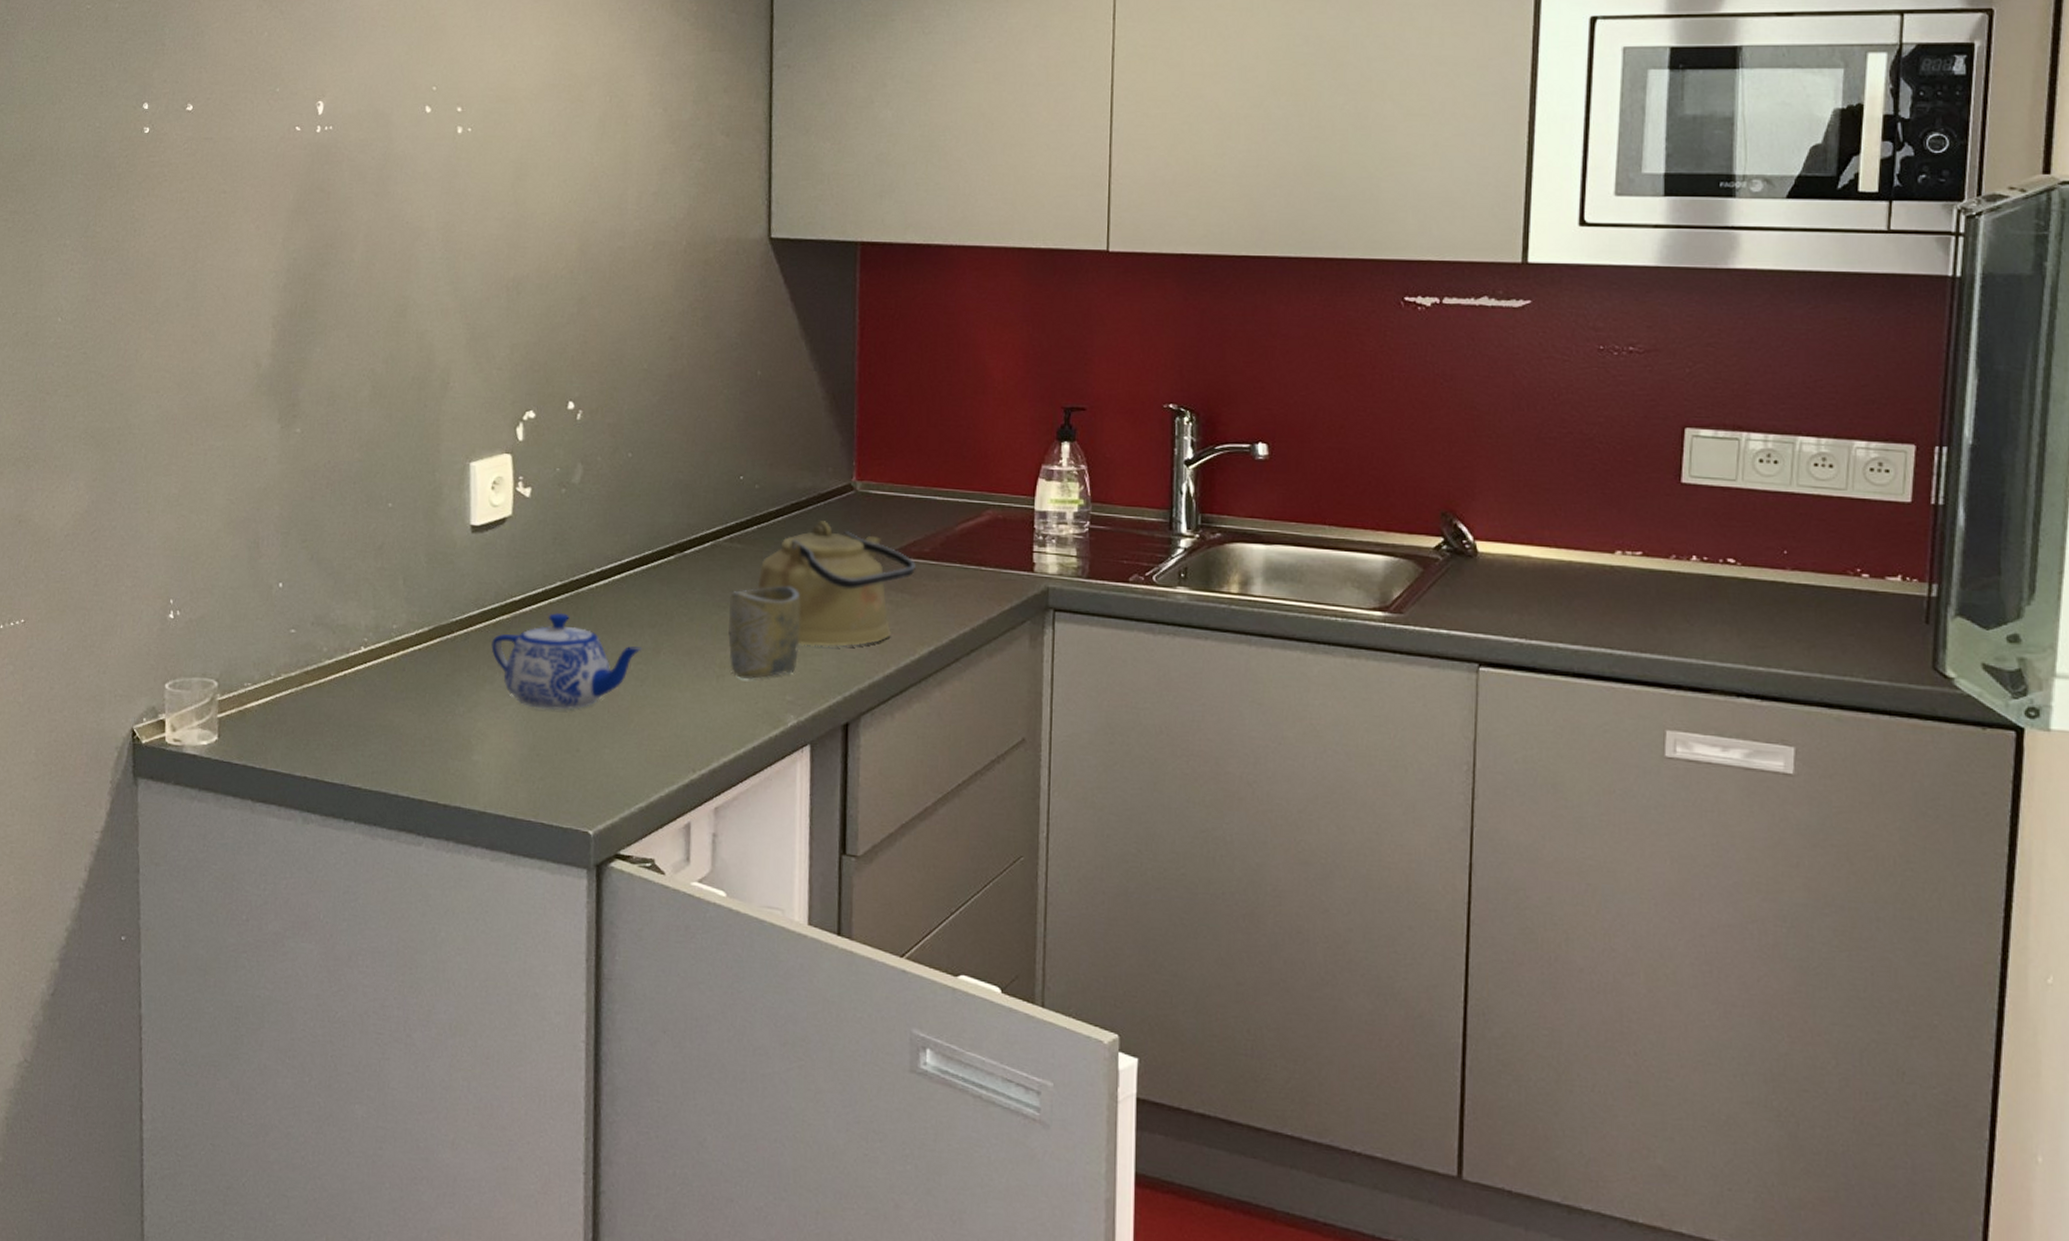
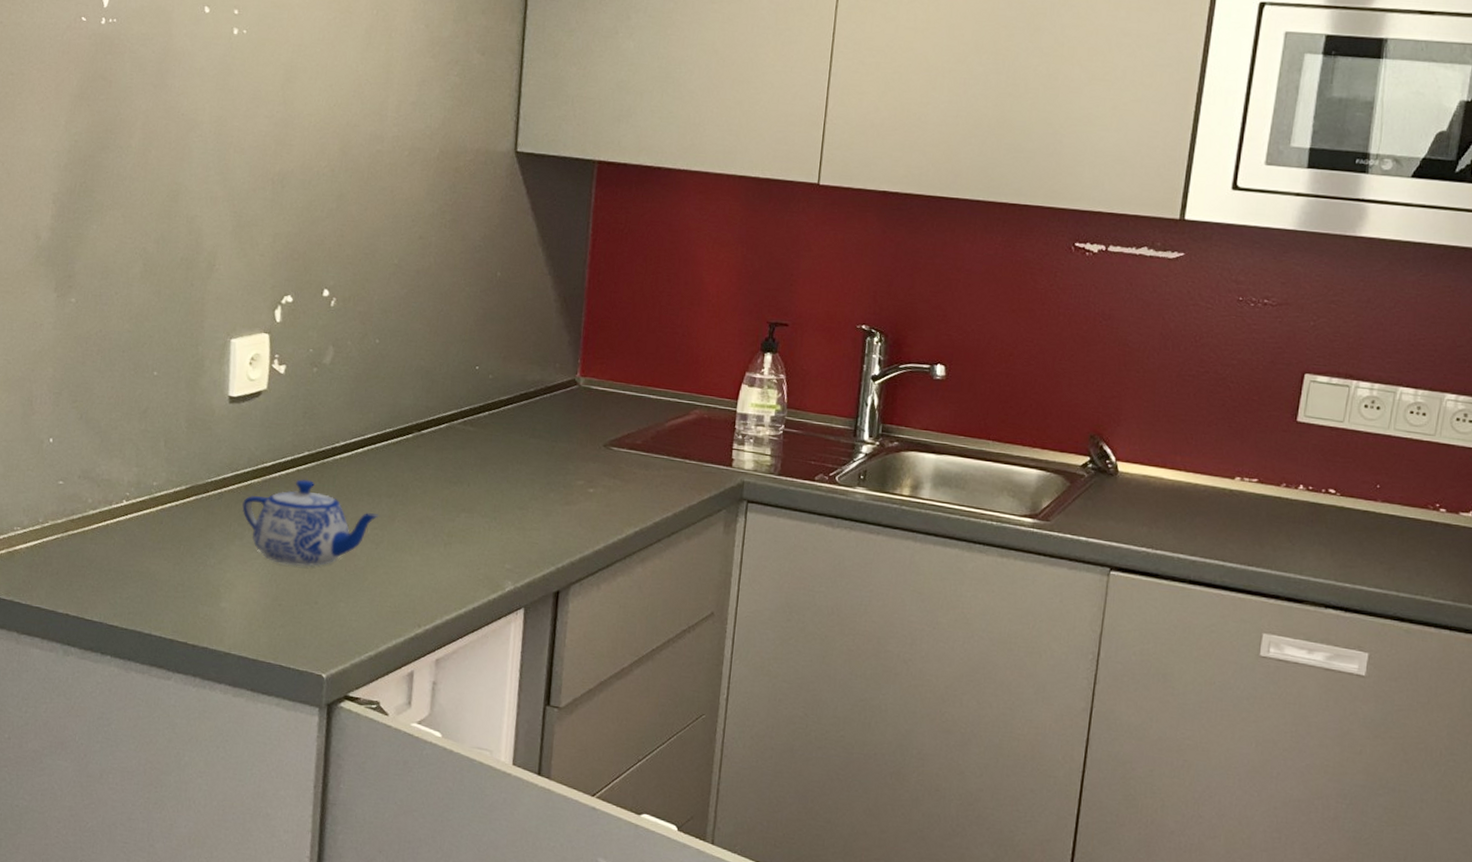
cup: present [728,586,801,680] -> none [456,466,524,549]
kettle: present [757,521,916,647] -> none [485,410,628,523]

